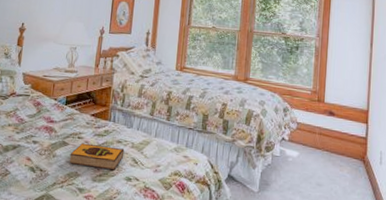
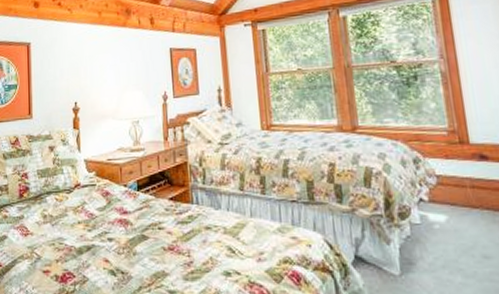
hardback book: present [69,143,125,171] -> none [152,234,217,265]

